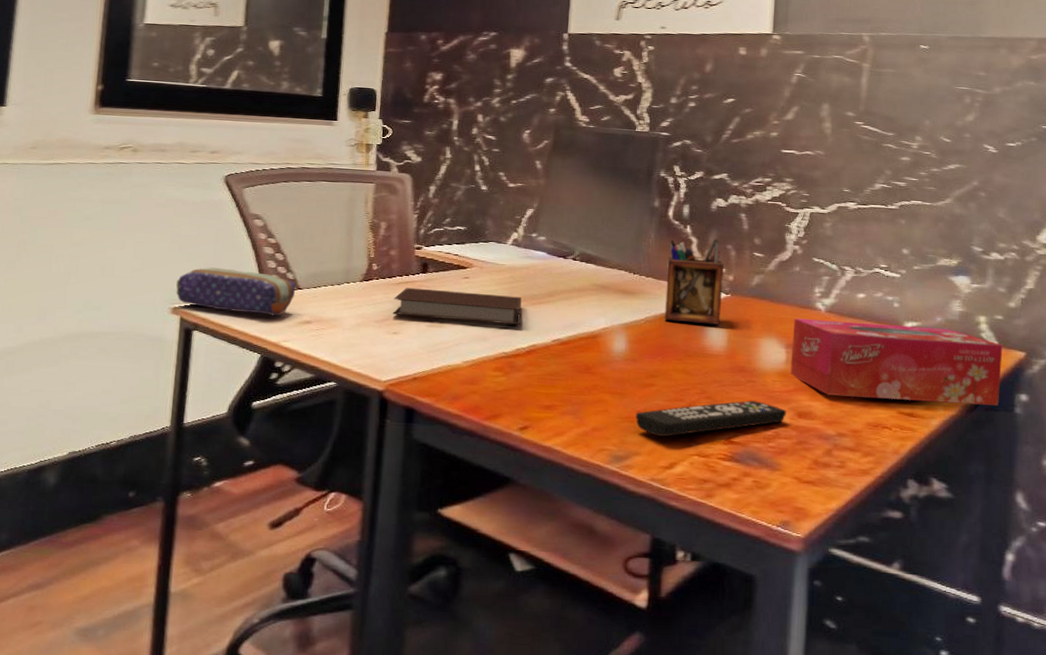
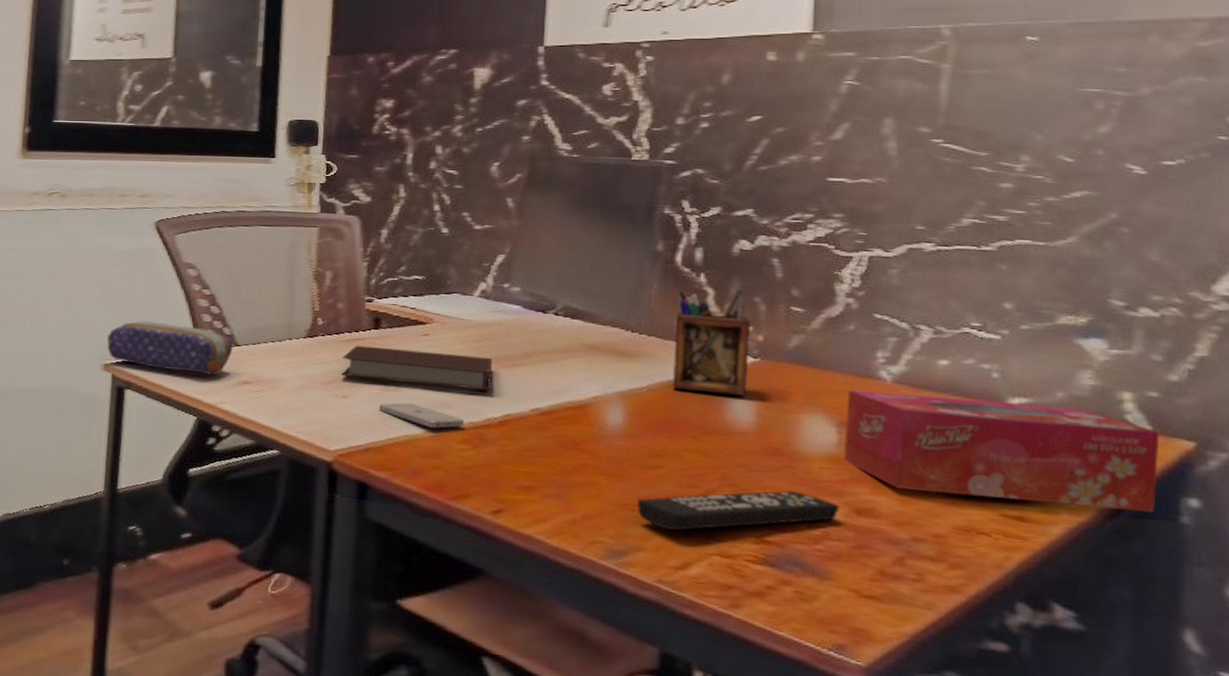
smartphone: none [424,336,498,358] -> present [378,402,465,428]

